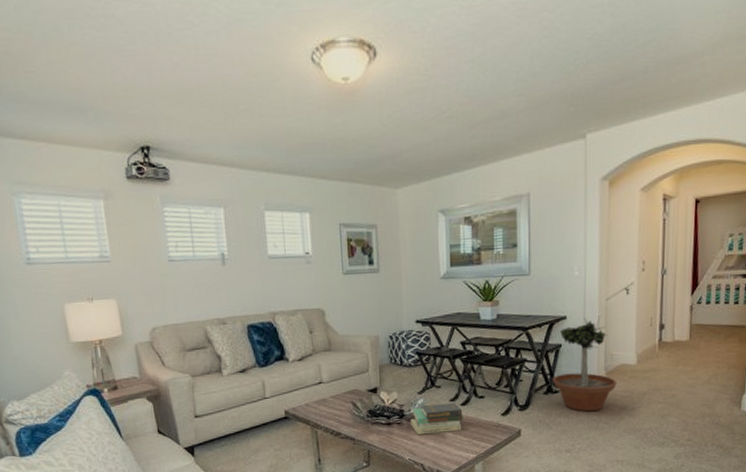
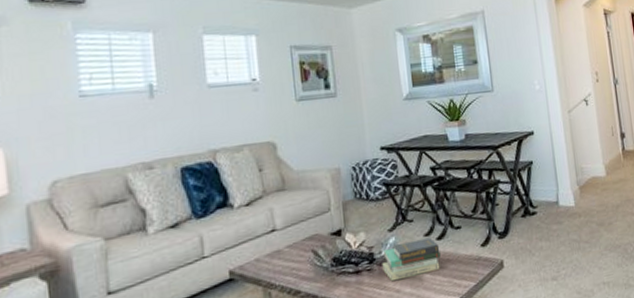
potted tree: present [552,315,617,412] -> none [528,128,591,232]

